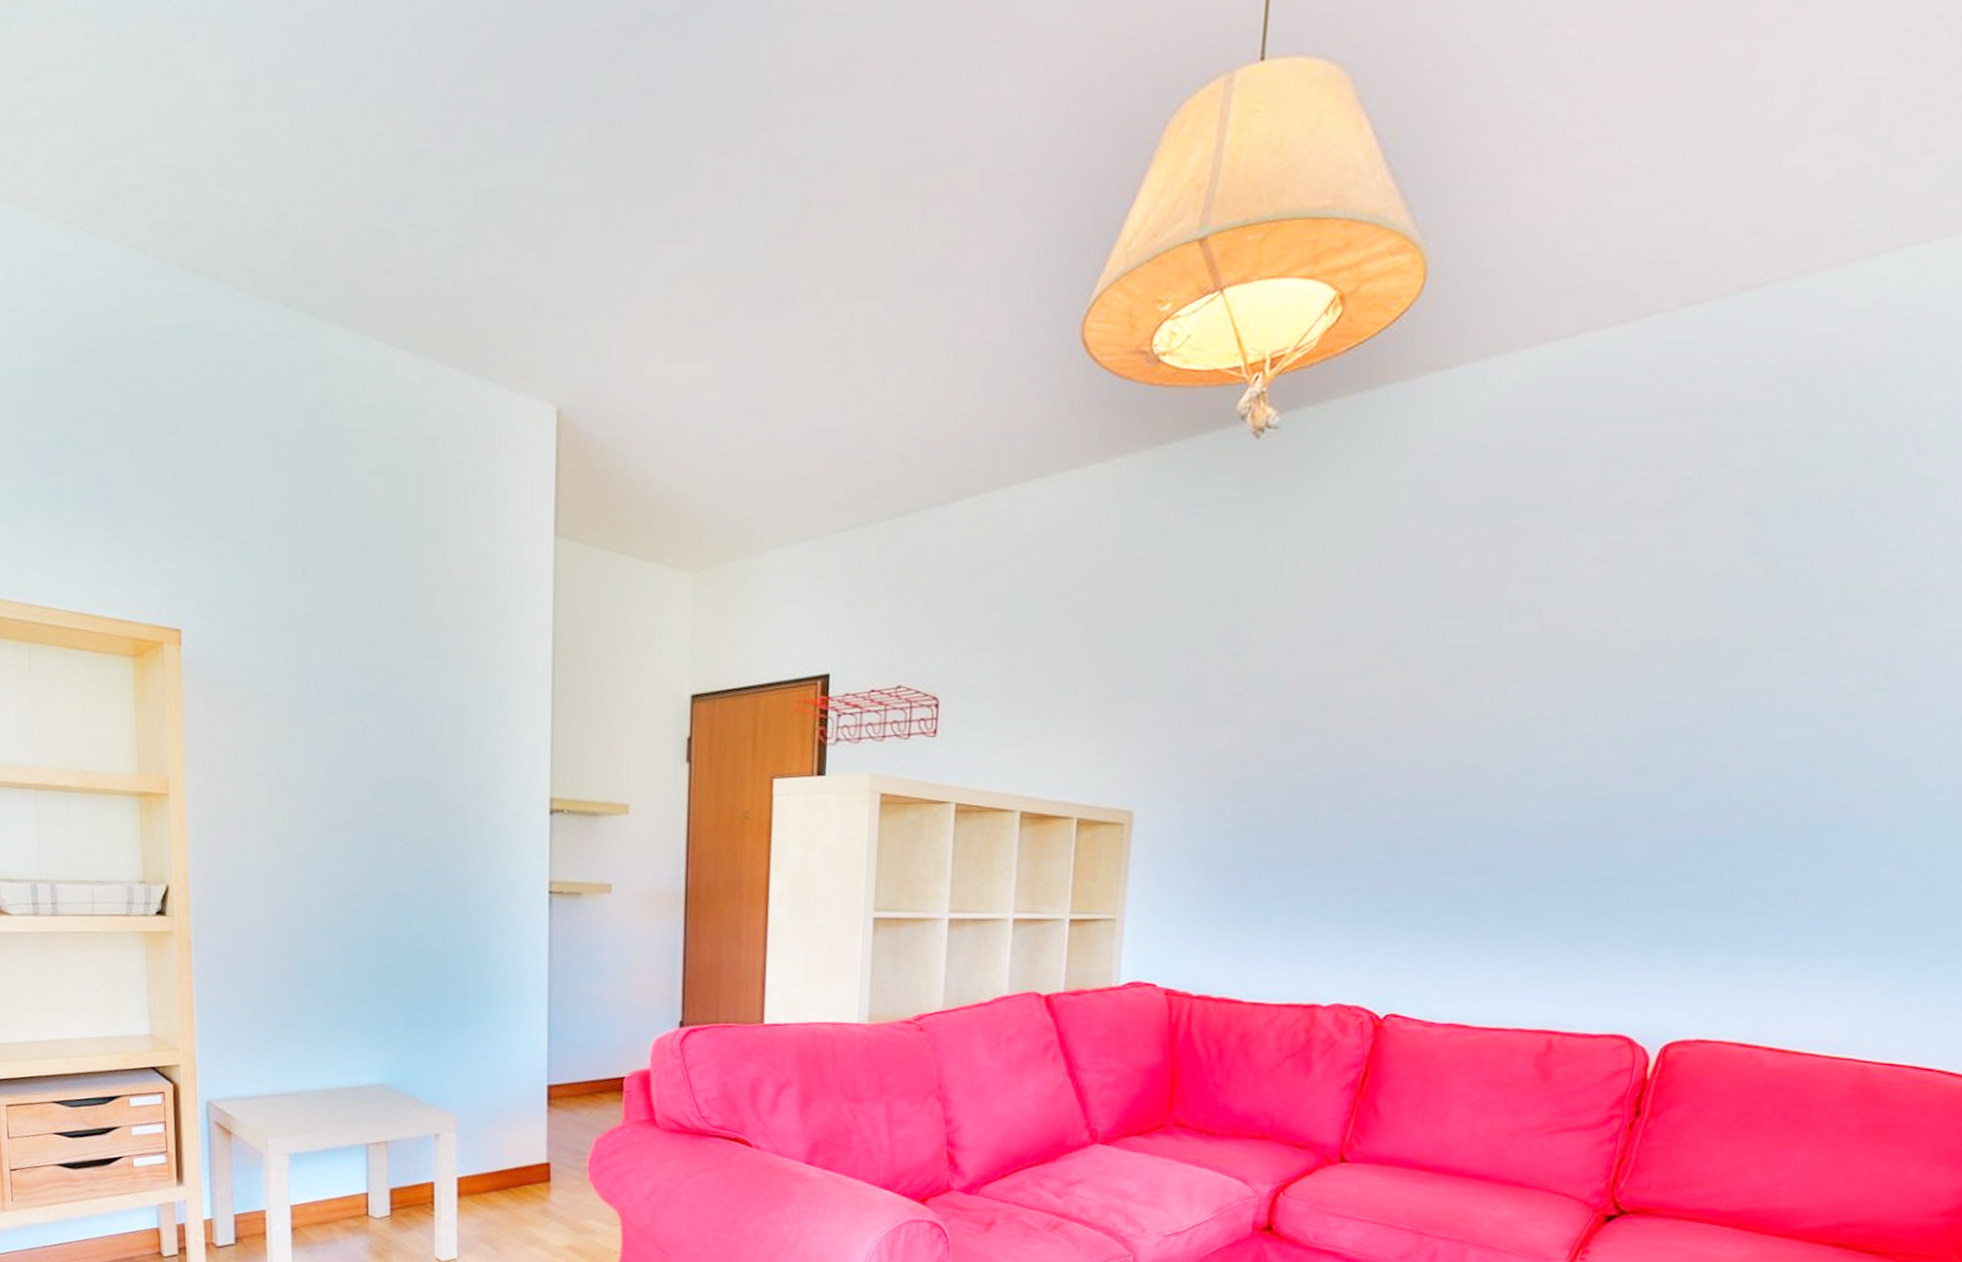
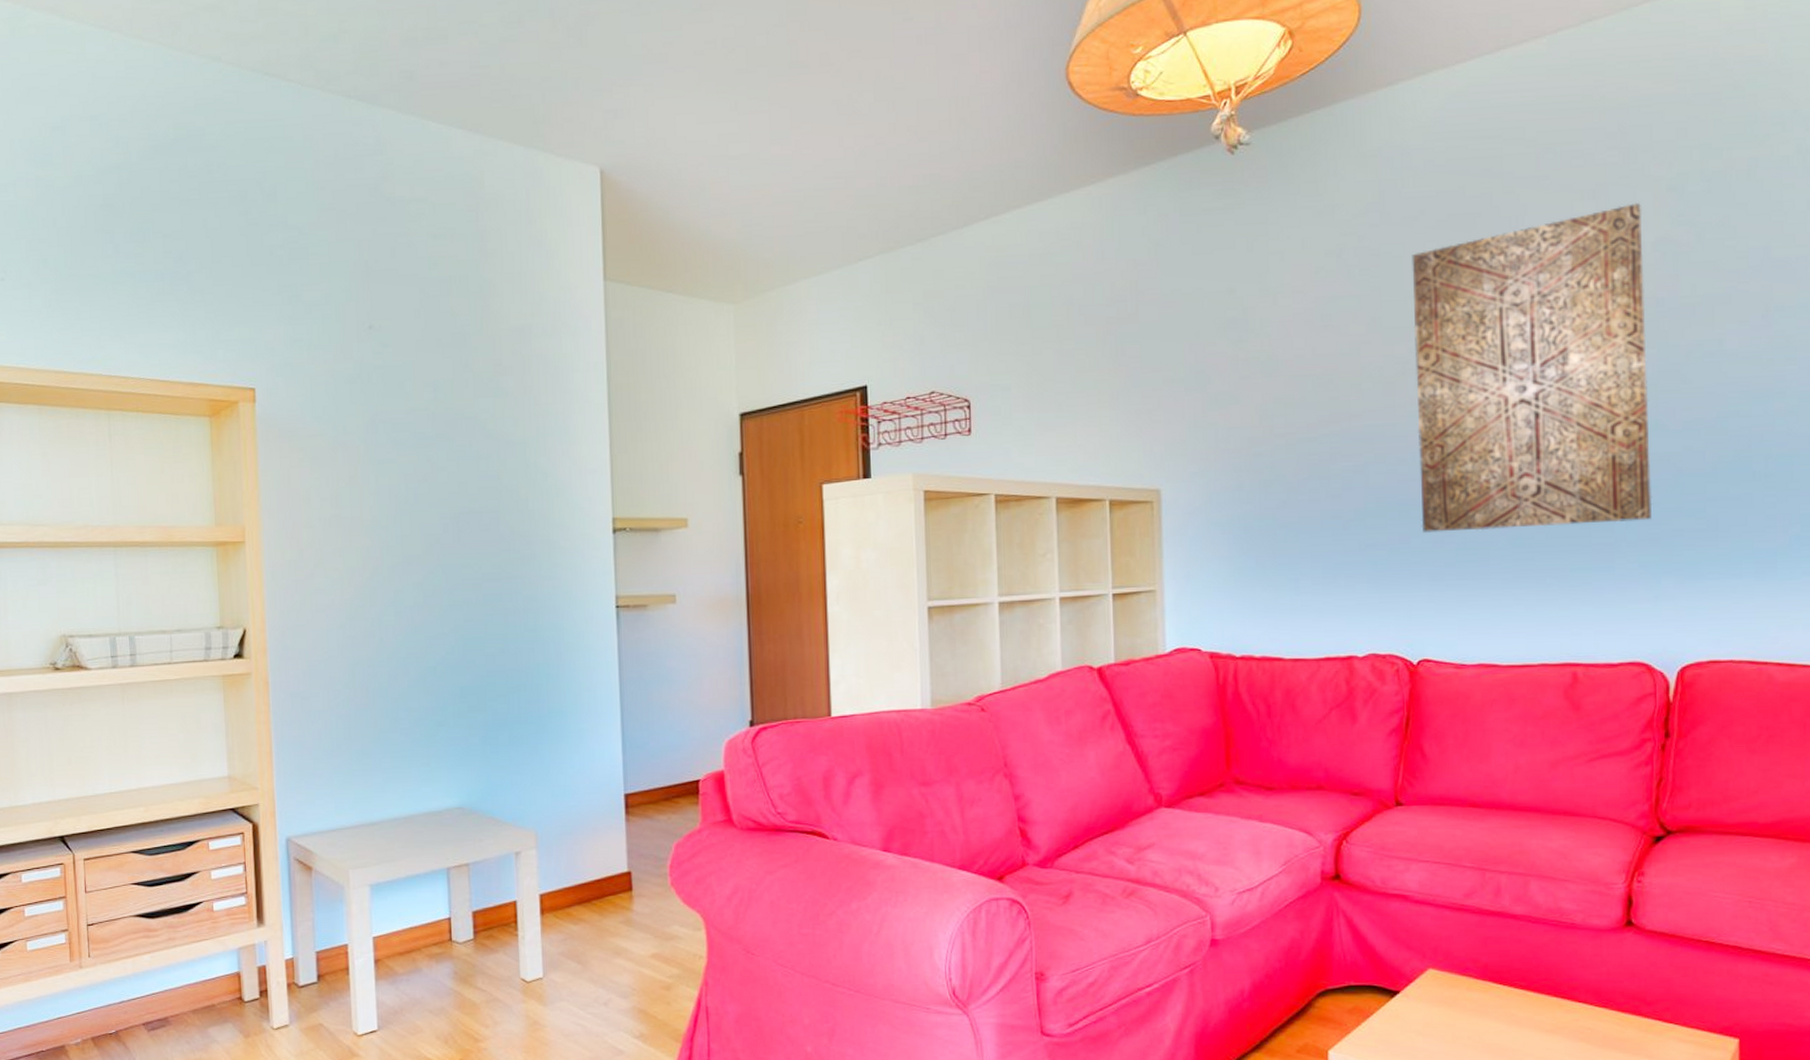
wall art: none [1409,527,1711,885] -> present [1411,203,1653,533]

